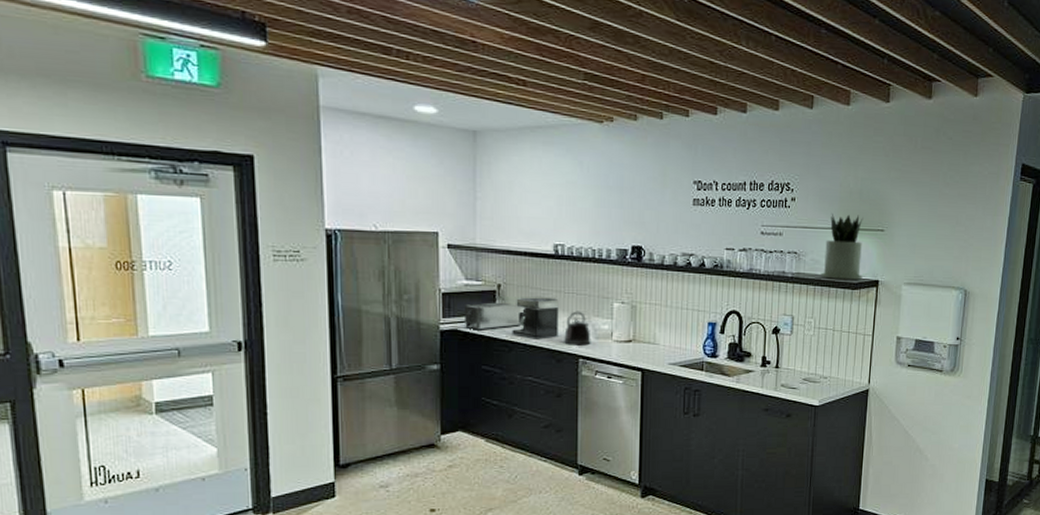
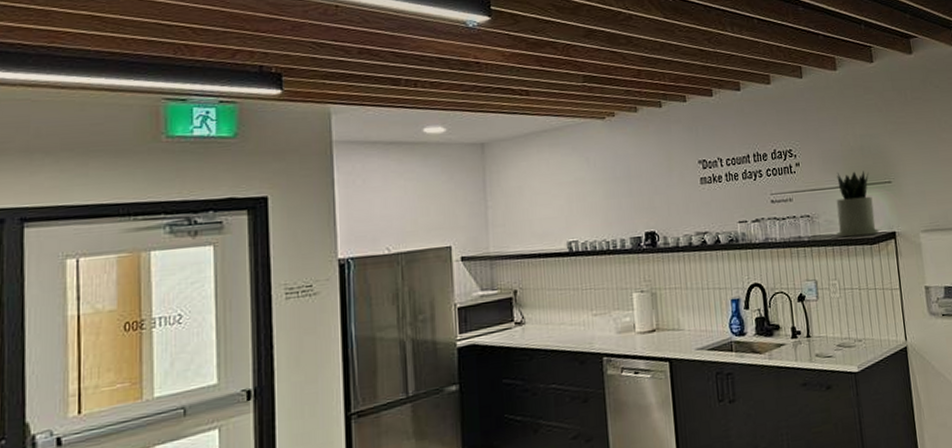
toaster: present [465,301,522,330] -> none [482,306,540,343]
coffee maker: present [512,296,559,340] -> none [531,296,580,343]
kettle: present [564,311,591,346] -> none [585,306,614,344]

